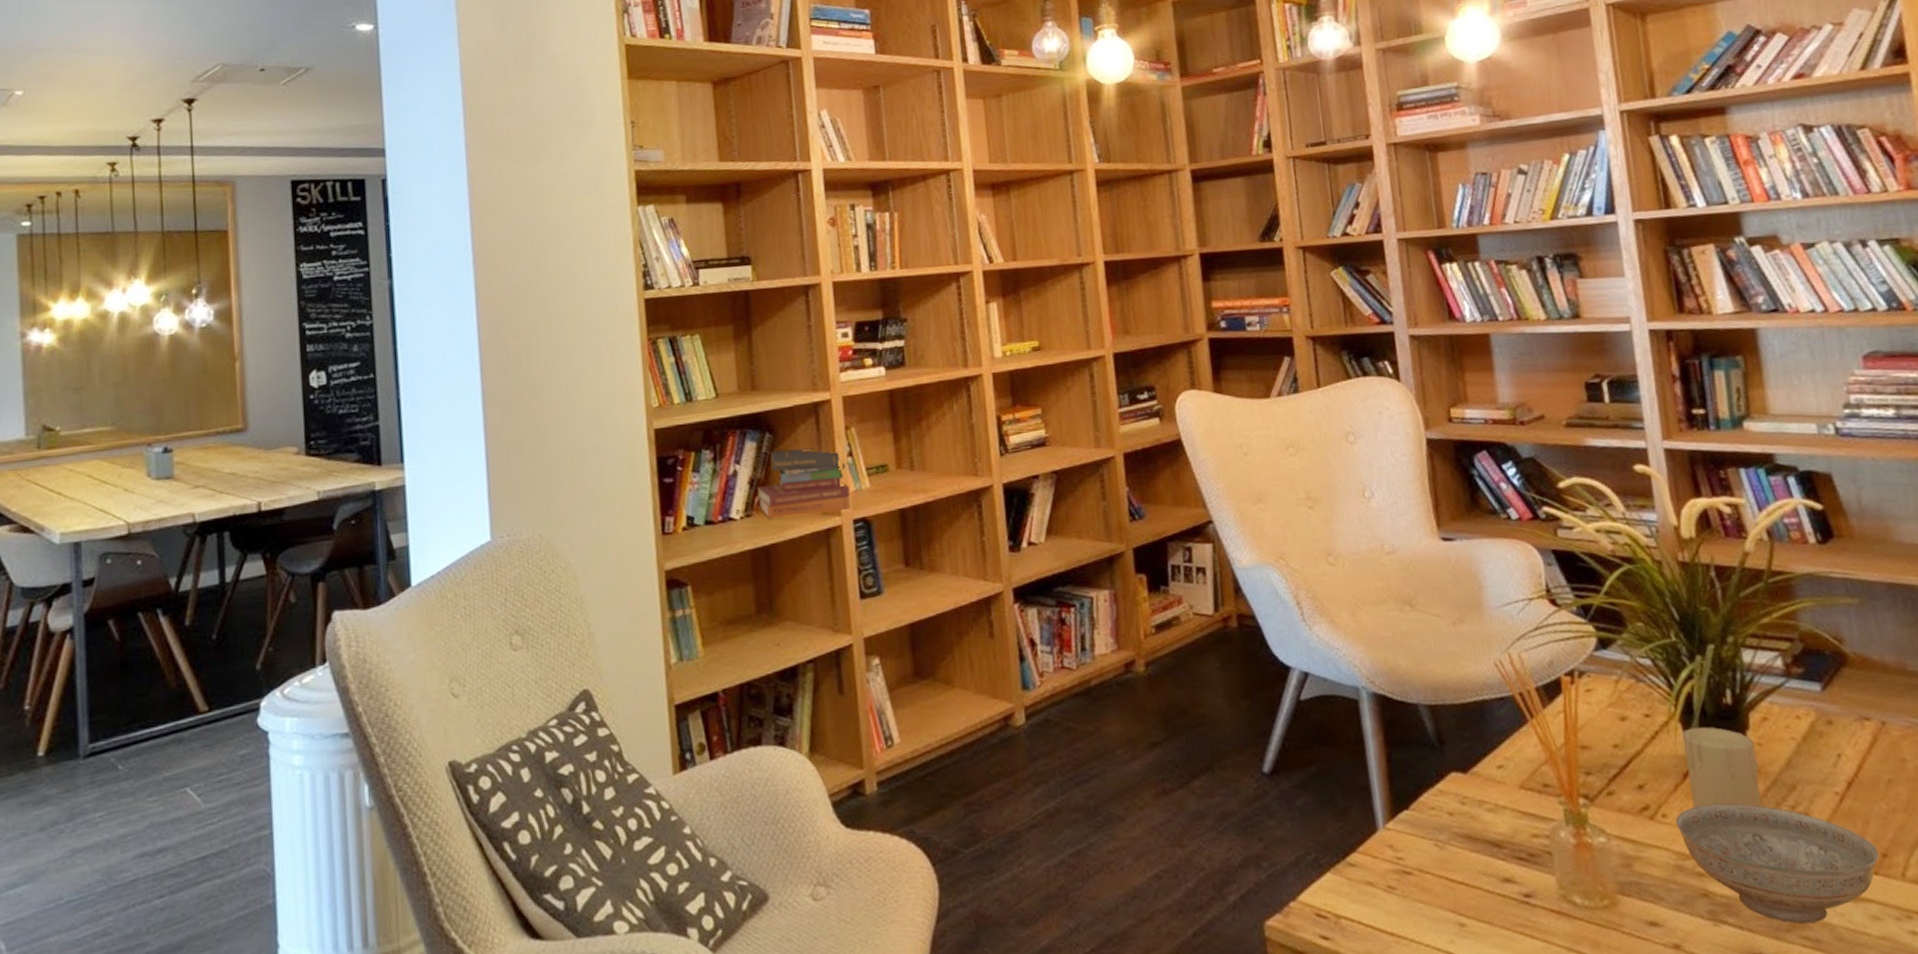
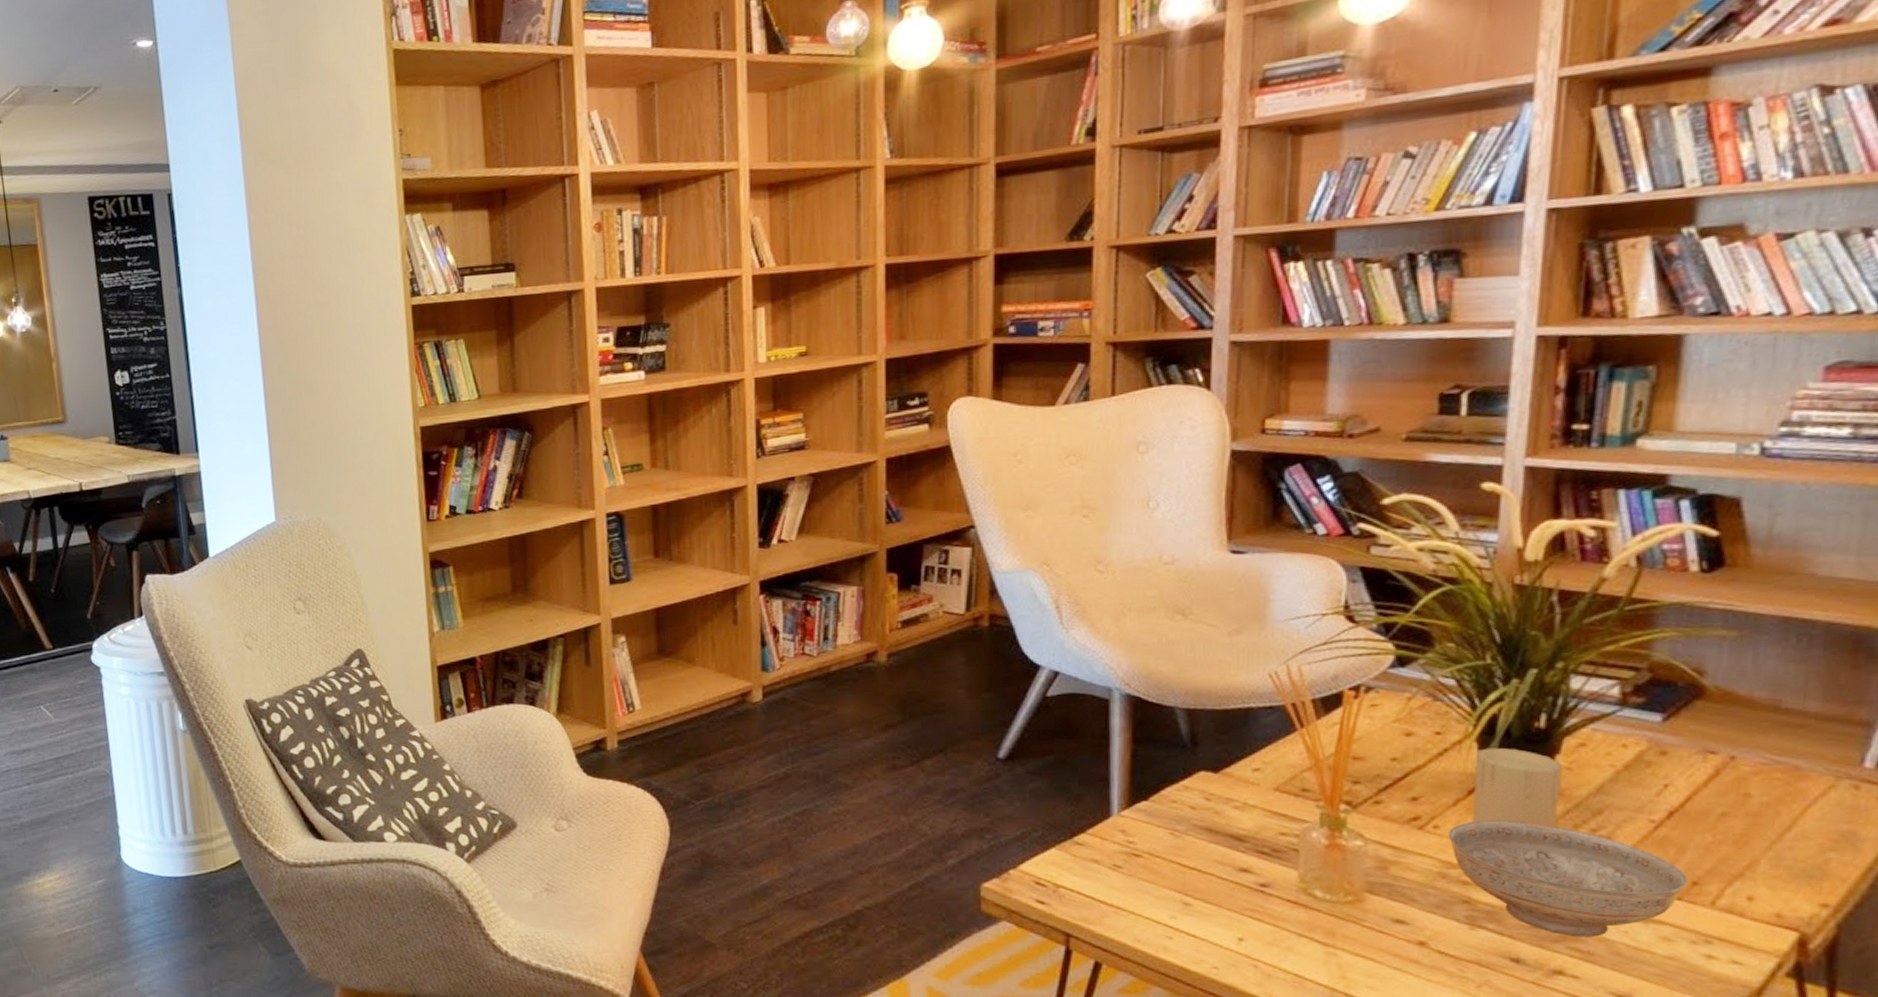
books: present [756,448,851,519] -> none [515,446,605,510]

